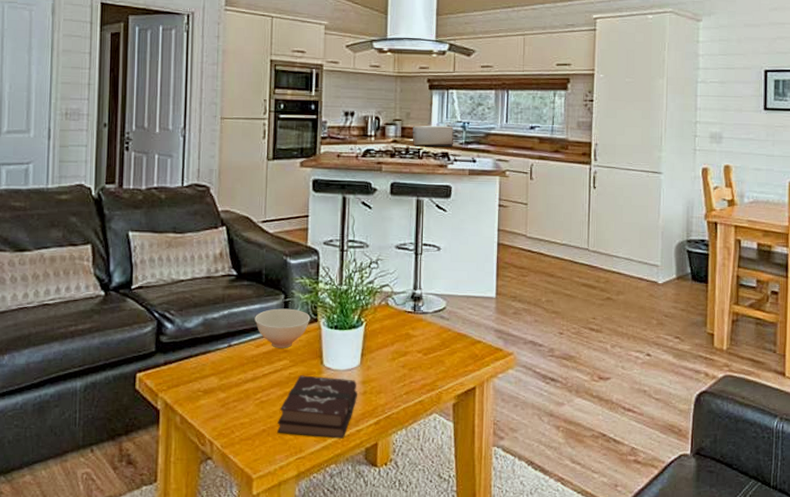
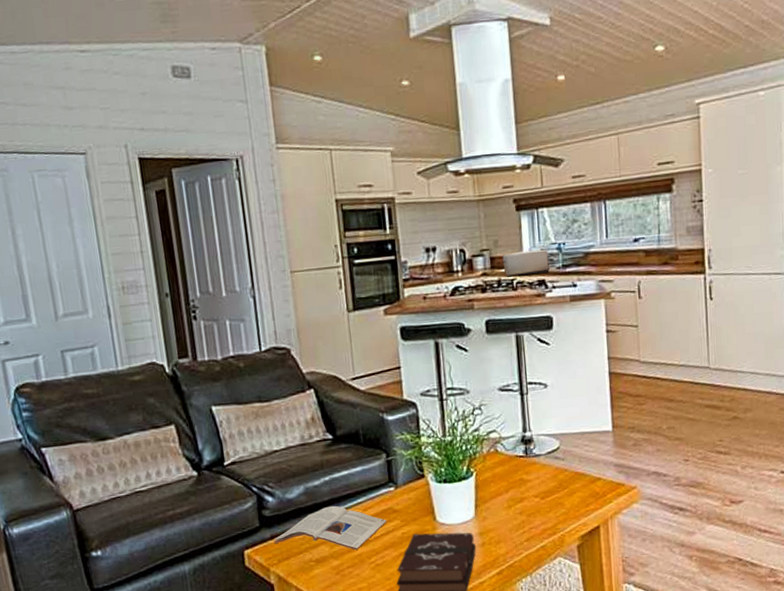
magazine: none [166,339,277,385] -> present [273,505,387,550]
bowl: present [255,308,311,348] -> none [358,467,417,509]

